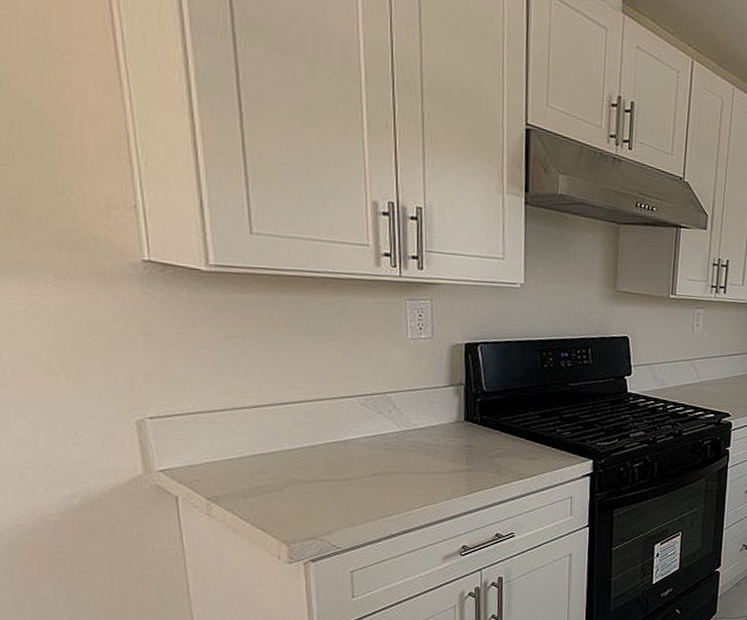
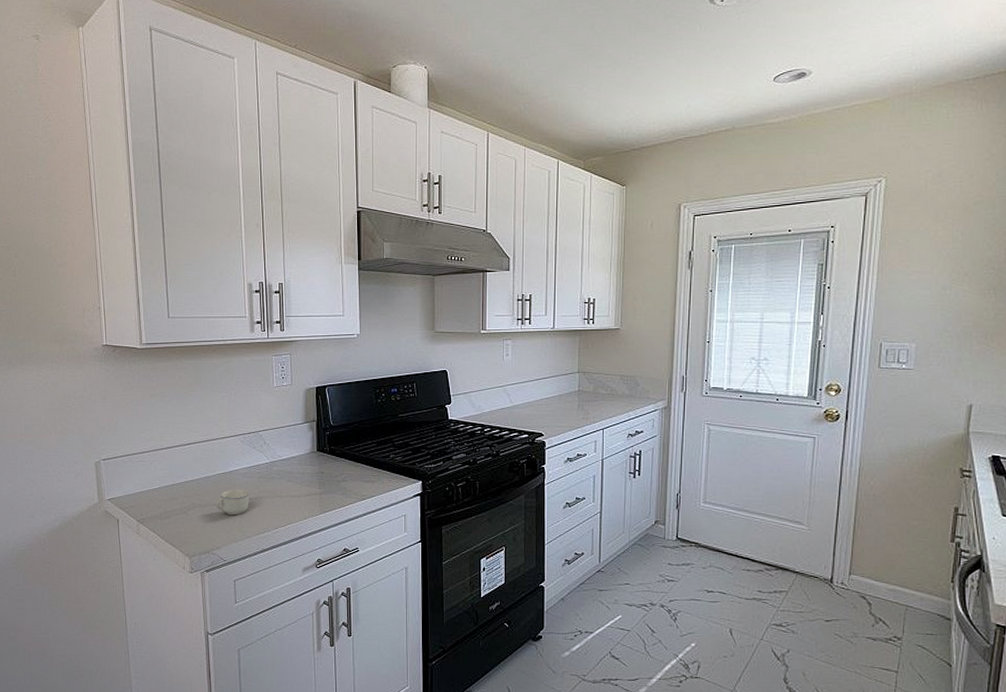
cup: none [324,462,372,495] -> present [215,489,249,516]

